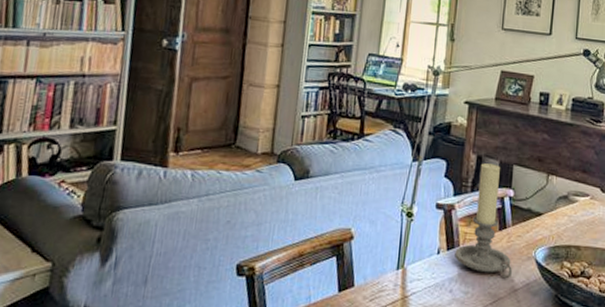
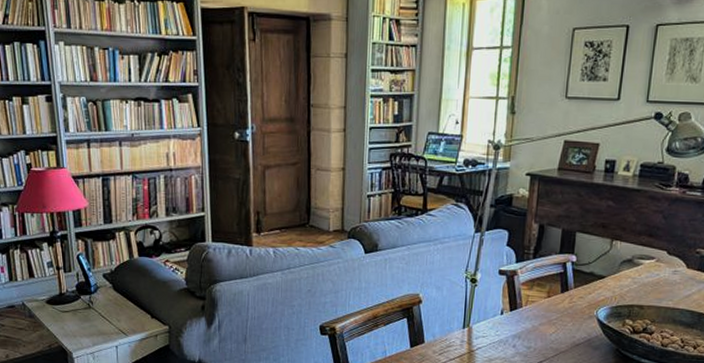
candle holder: present [455,162,512,279] -> none [517,231,574,336]

